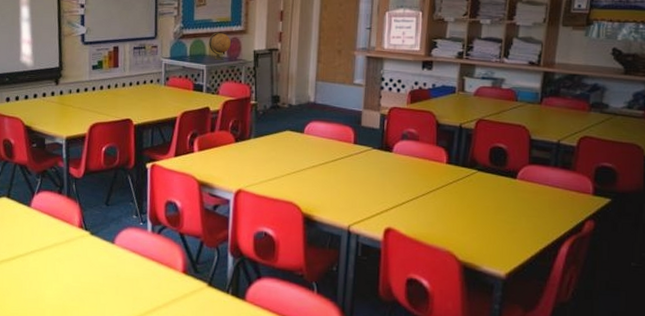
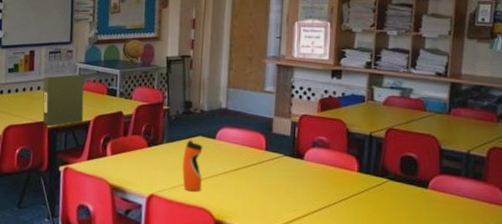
binder: none [128,70,170,123] -> present [42,75,84,126]
water bottle: none [269,133,291,186] -> present [181,138,203,192]

